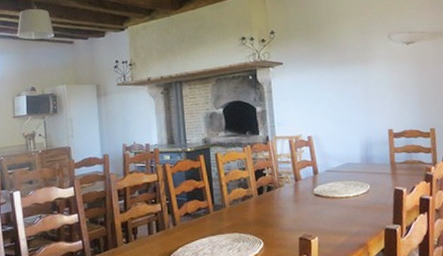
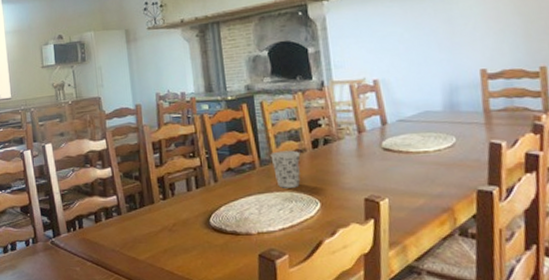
cup: none [223,196,248,230] -> present [270,150,301,188]

